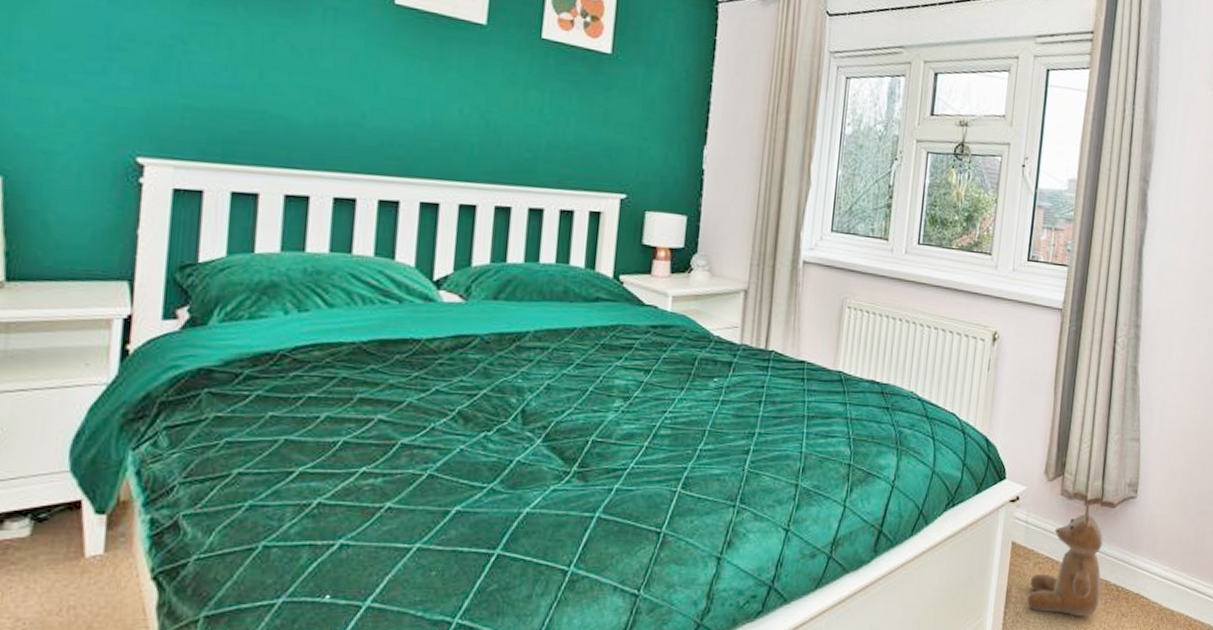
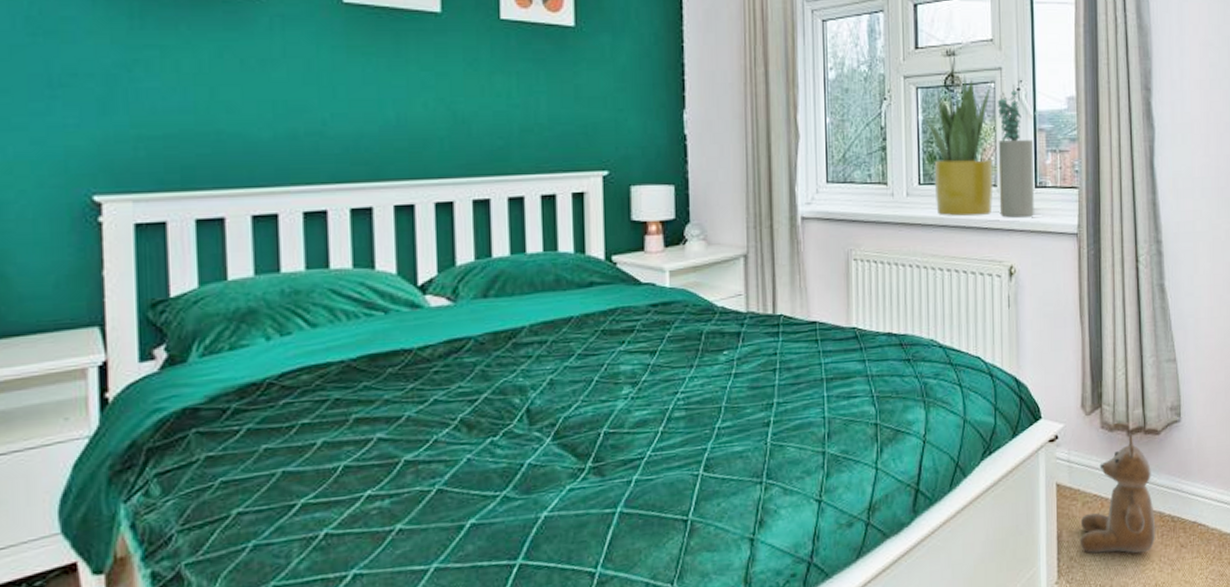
planter: none [931,146,1000,282] -> present [924,75,993,217]
vase: none [991,161,1032,289] -> present [997,85,1034,219]

